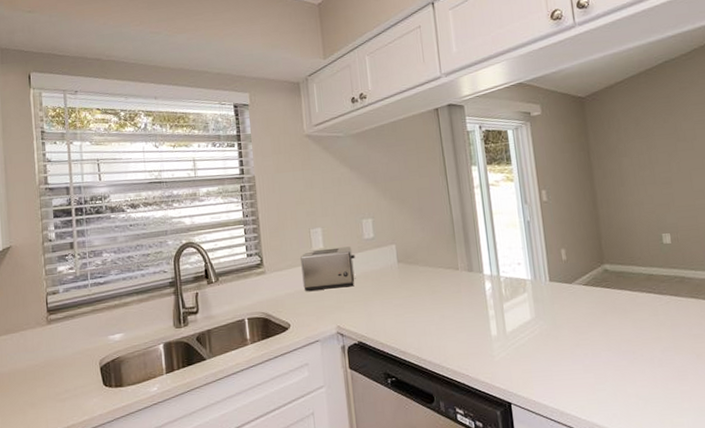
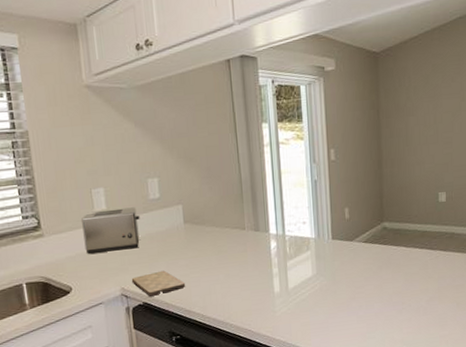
cutting board: none [347,309,399,336] -> present [131,270,185,296]

